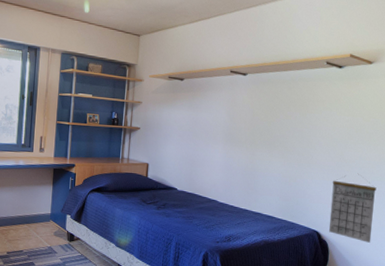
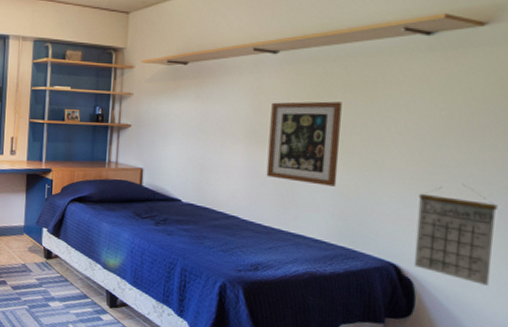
wall art: none [237,112,287,176] -> present [266,101,342,187]

